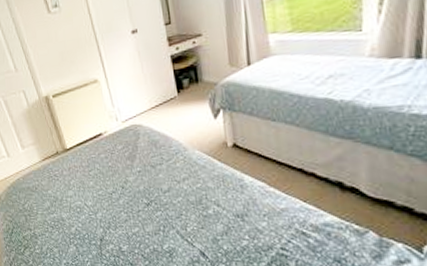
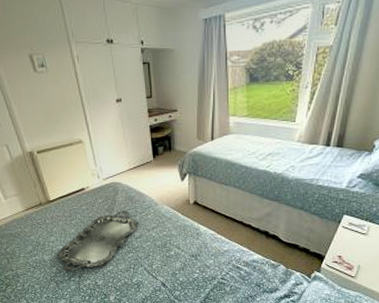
serving tray: none [75,158,166,233] -> present [56,211,139,272]

